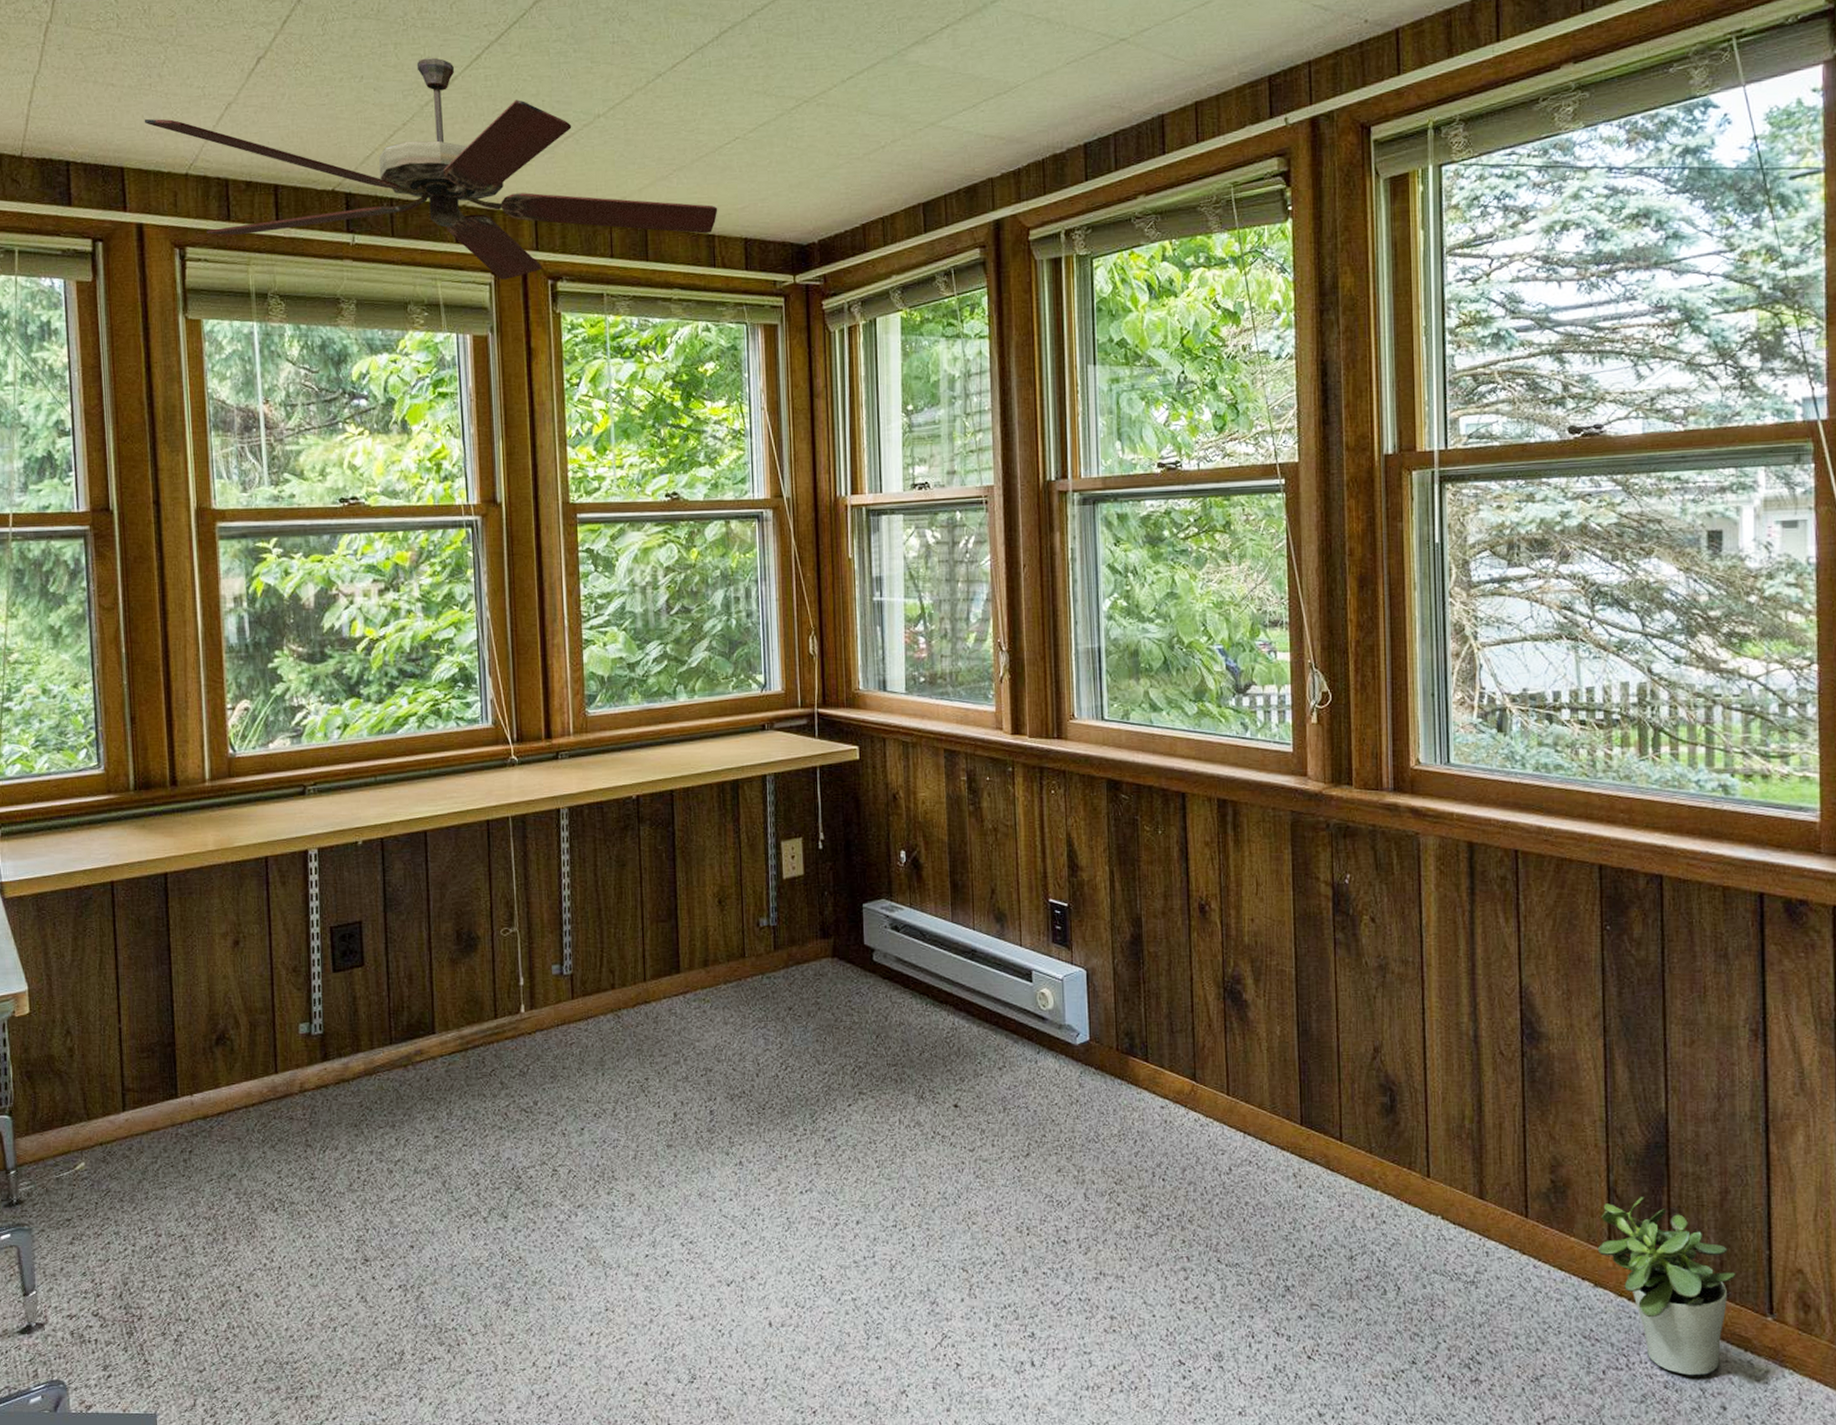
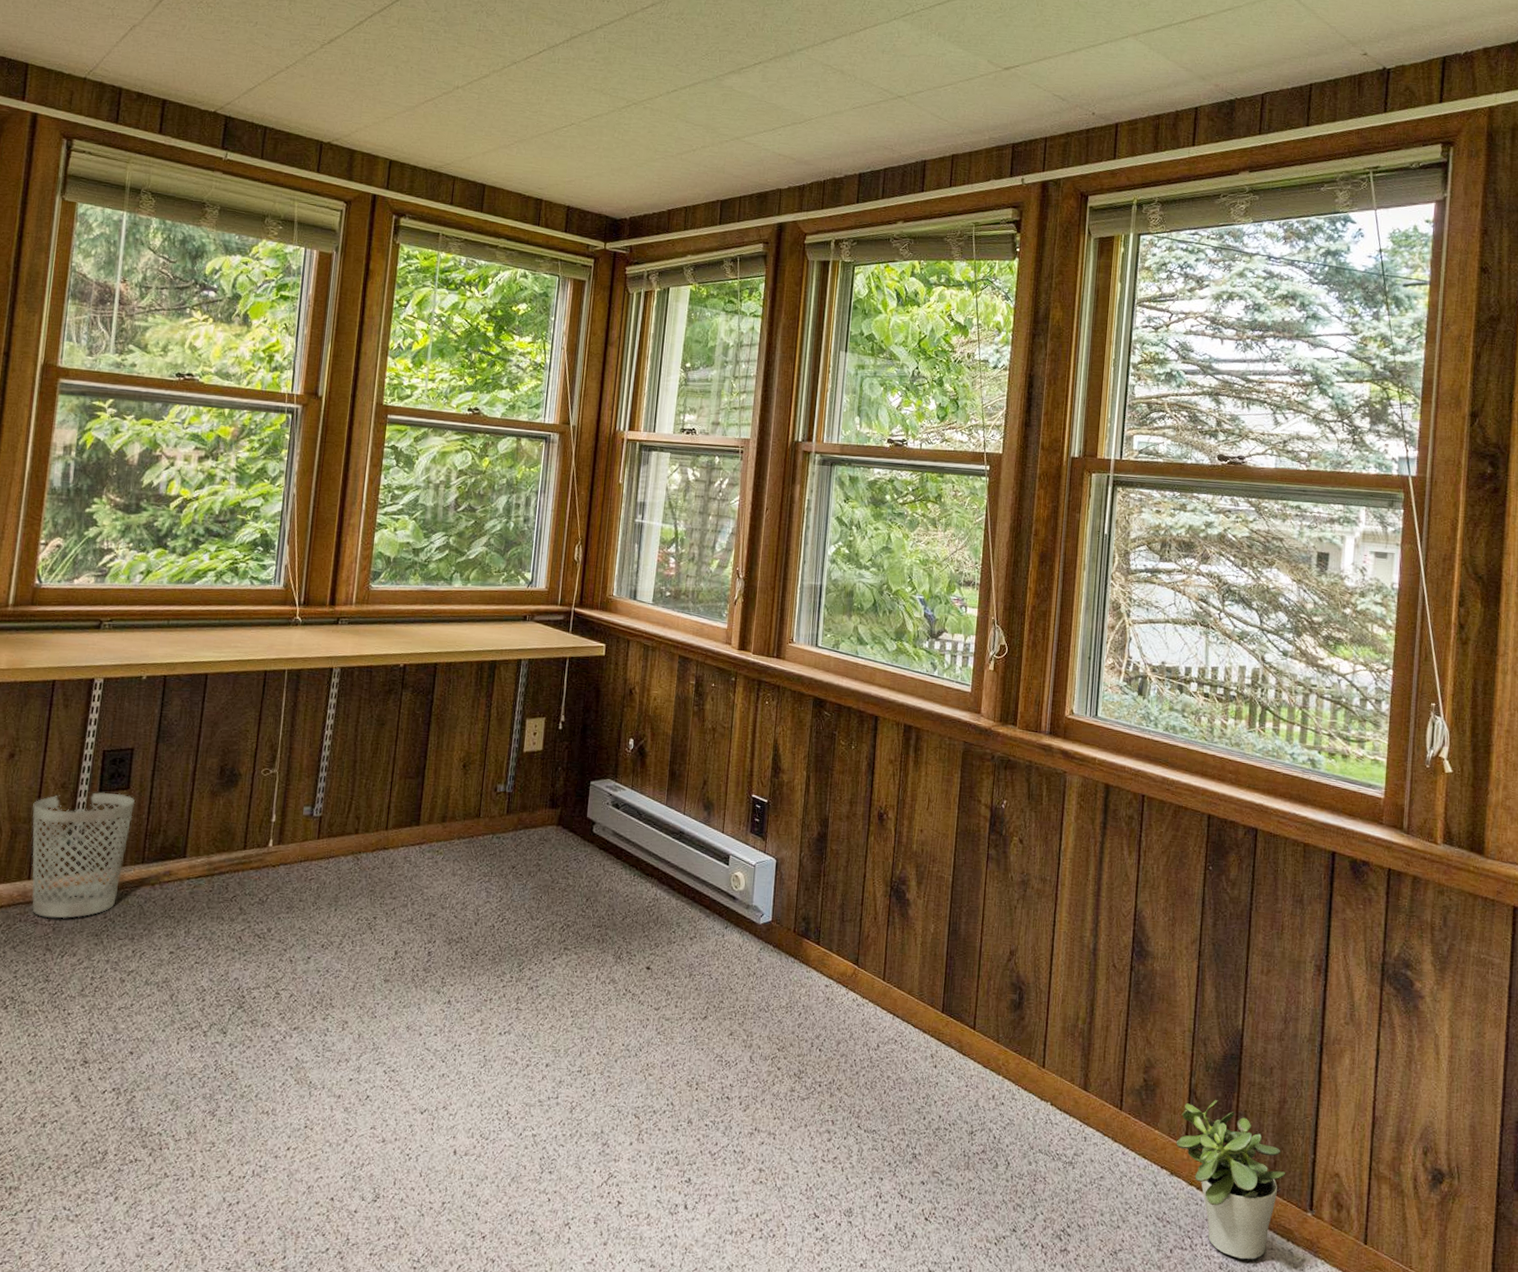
ceiling fan: present [144,57,718,280] -> none [54,16,548,209]
wastebasket: none [267,971,373,1112] -> present [31,792,136,919]

